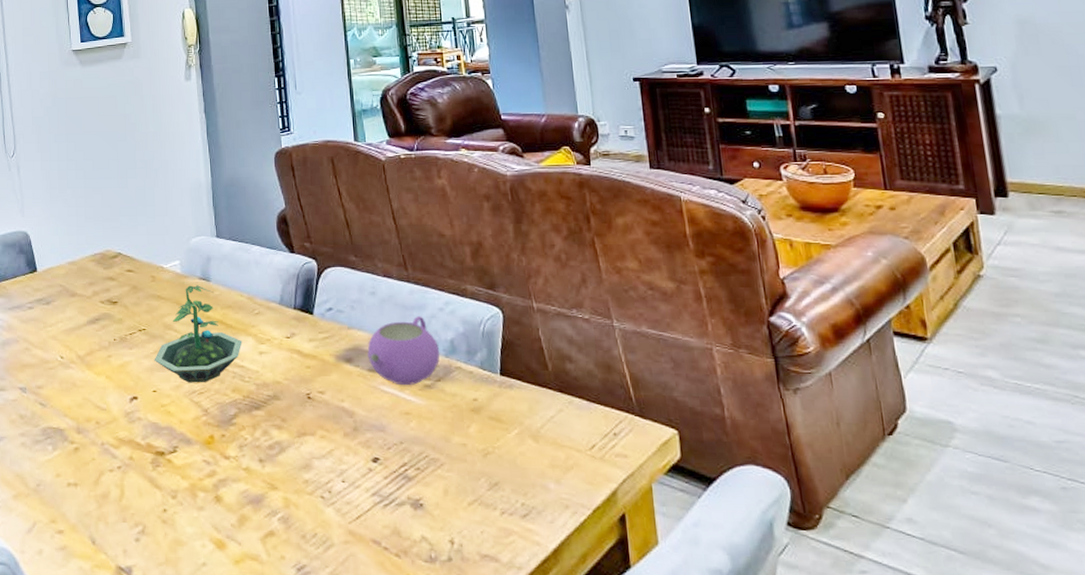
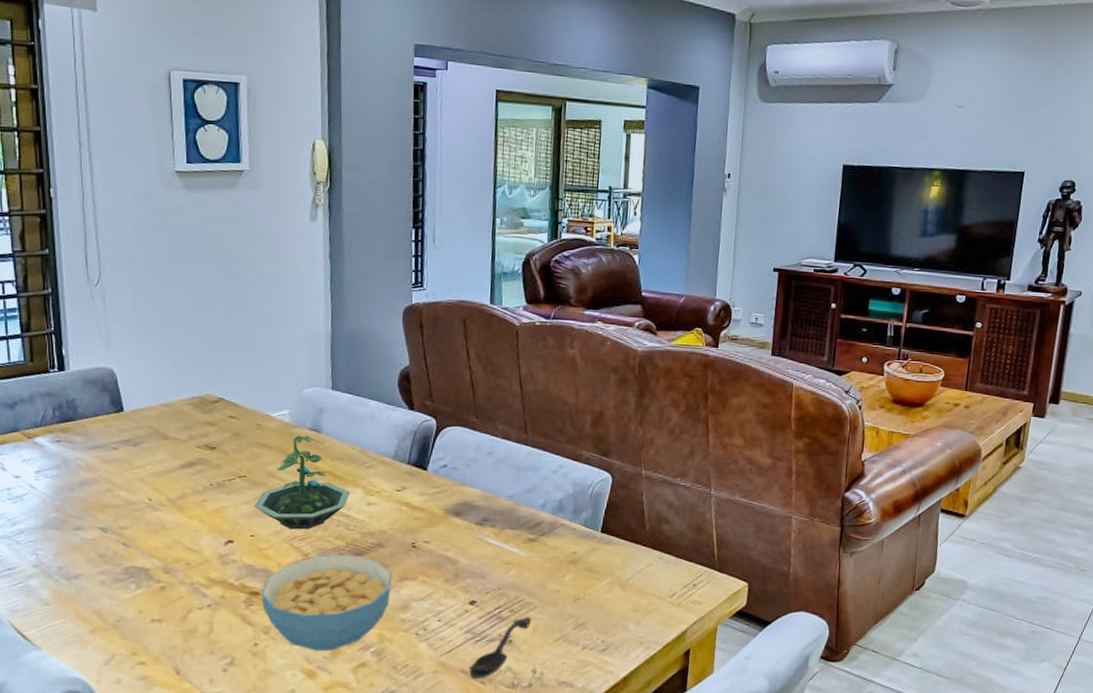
cereal bowl: none [166,408,291,518] -> present [260,554,392,651]
teapot: present [367,316,440,385] -> none [477,477,548,538]
spoon: none [381,476,441,552] -> present [469,617,532,680]

